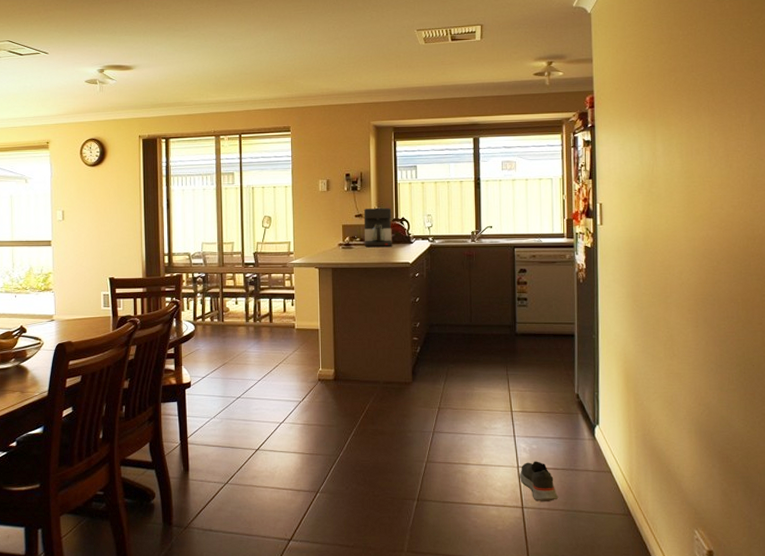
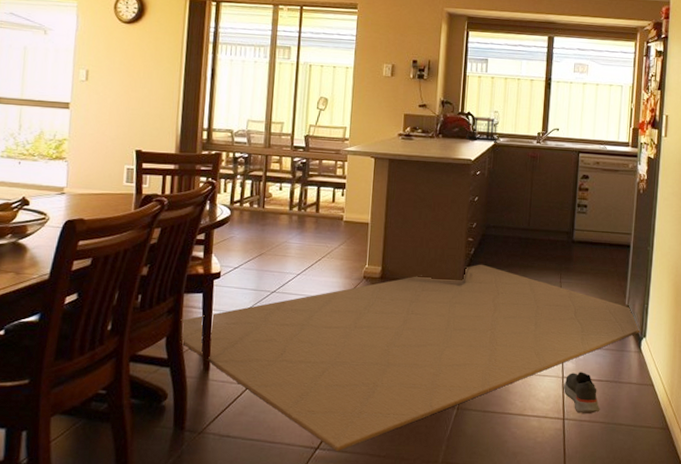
rug: none [160,361,593,543] -> present [180,264,640,452]
coffee maker: present [363,208,392,248] -> none [425,99,458,141]
dish rack: none [402,221,433,245] -> present [466,116,498,143]

